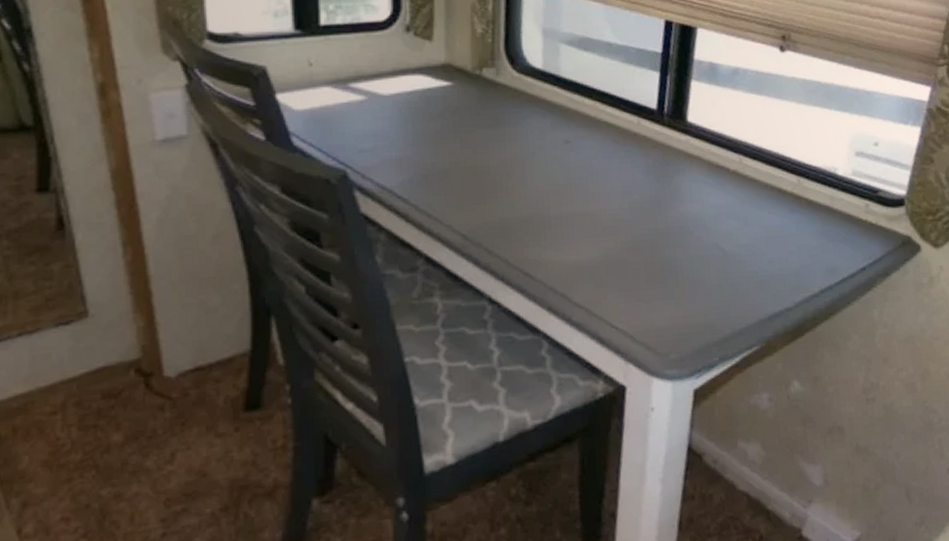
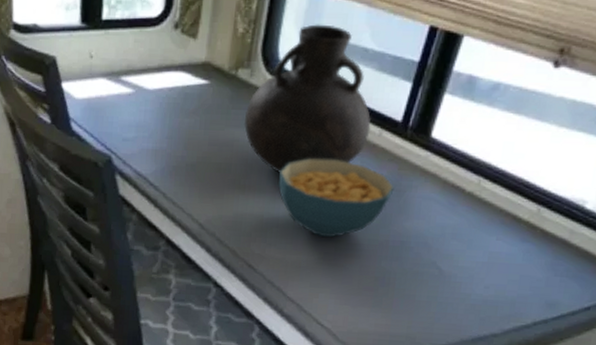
vase: none [496,22,629,171] -> present [243,24,372,173]
cereal bowl: none [543,151,663,233] -> present [277,158,394,238]

